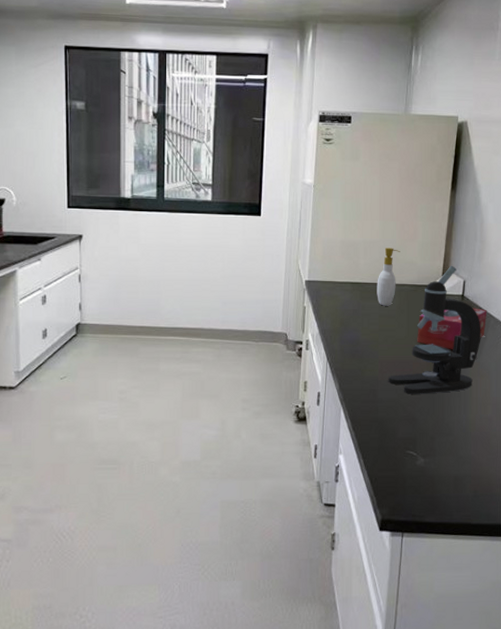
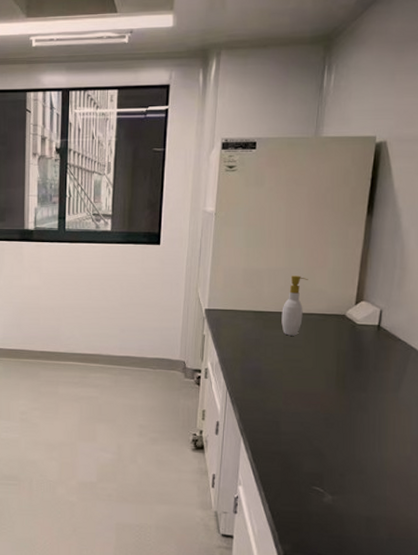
microscope: present [388,265,481,394] -> none [293,293,400,429]
tissue box: present [417,308,487,349] -> none [326,339,408,382]

